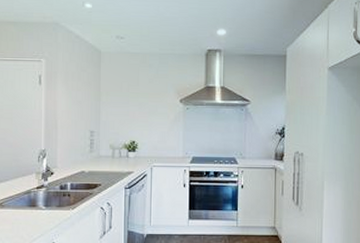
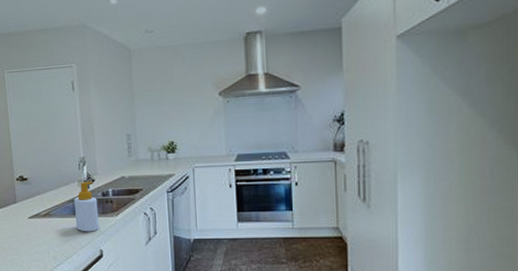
soap bottle: none [29,173,55,225] -> present [74,181,100,232]

